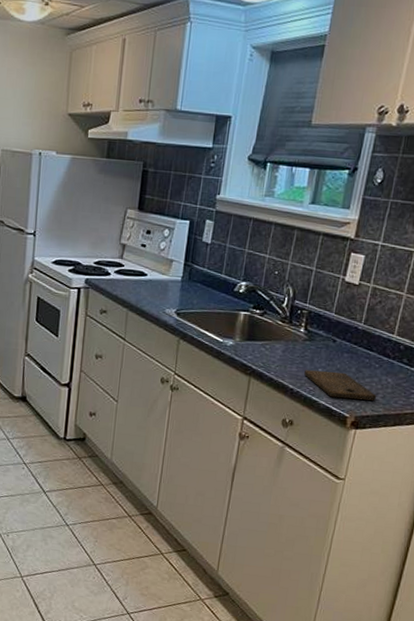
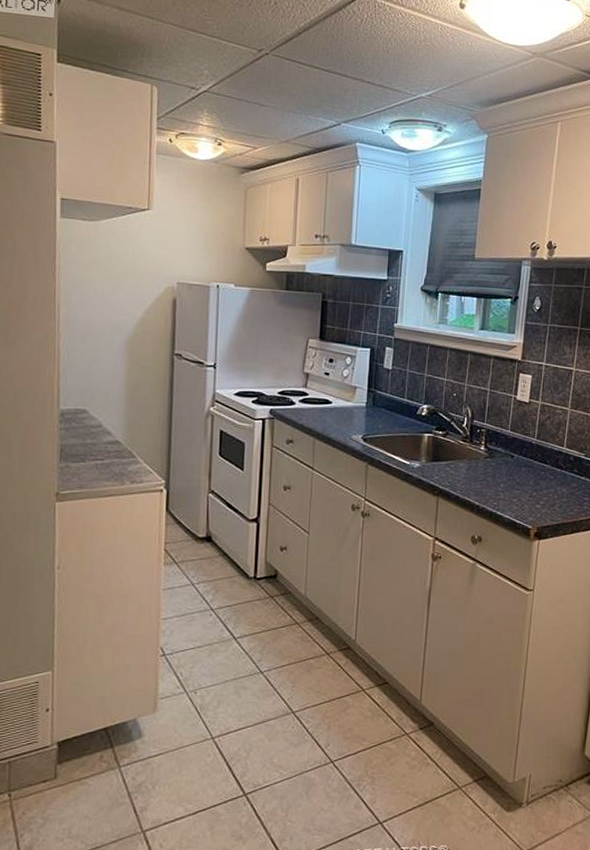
cutting board: present [304,370,377,401] -> none [488,485,555,511]

